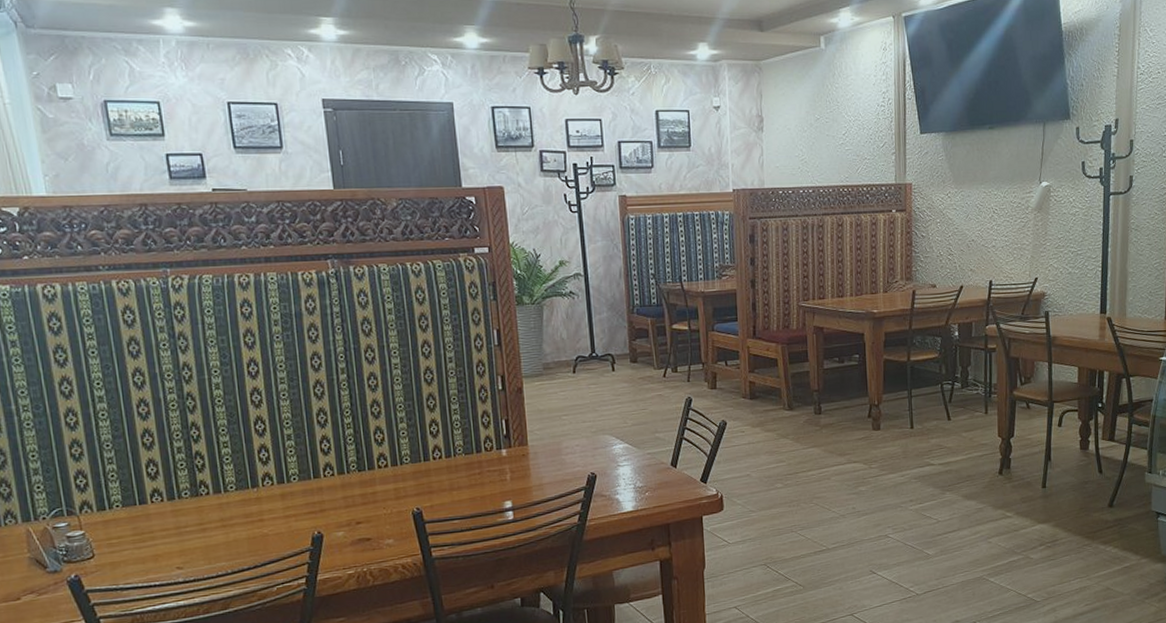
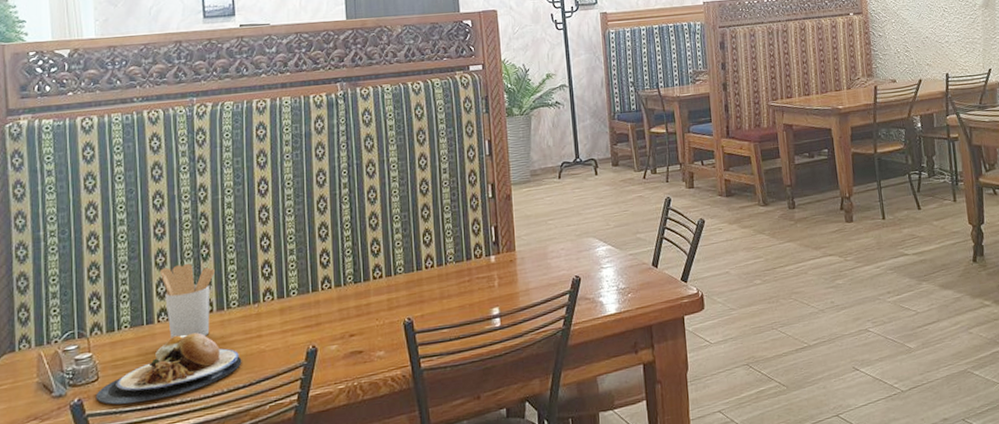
plate: none [93,514,245,582] -> present [95,332,242,405]
utensil holder: none [148,445,208,519] -> present [159,264,215,338]

